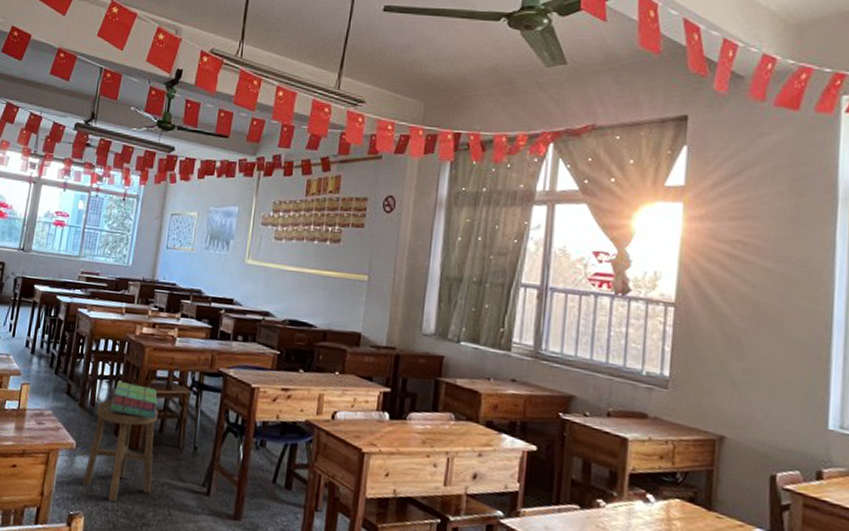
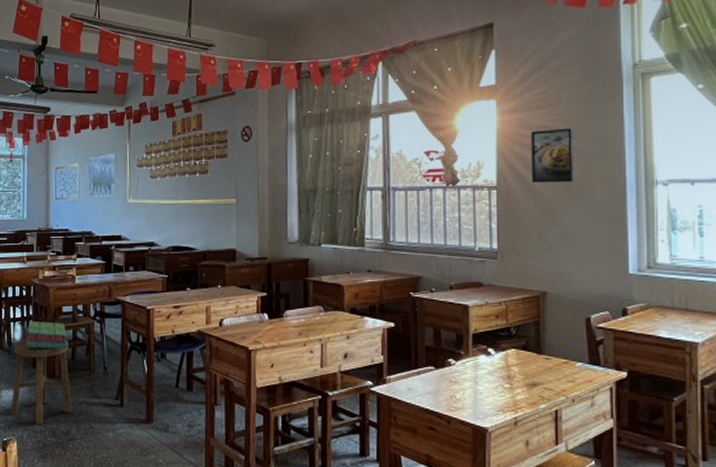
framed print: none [718,244,774,311] -> present [531,127,574,184]

